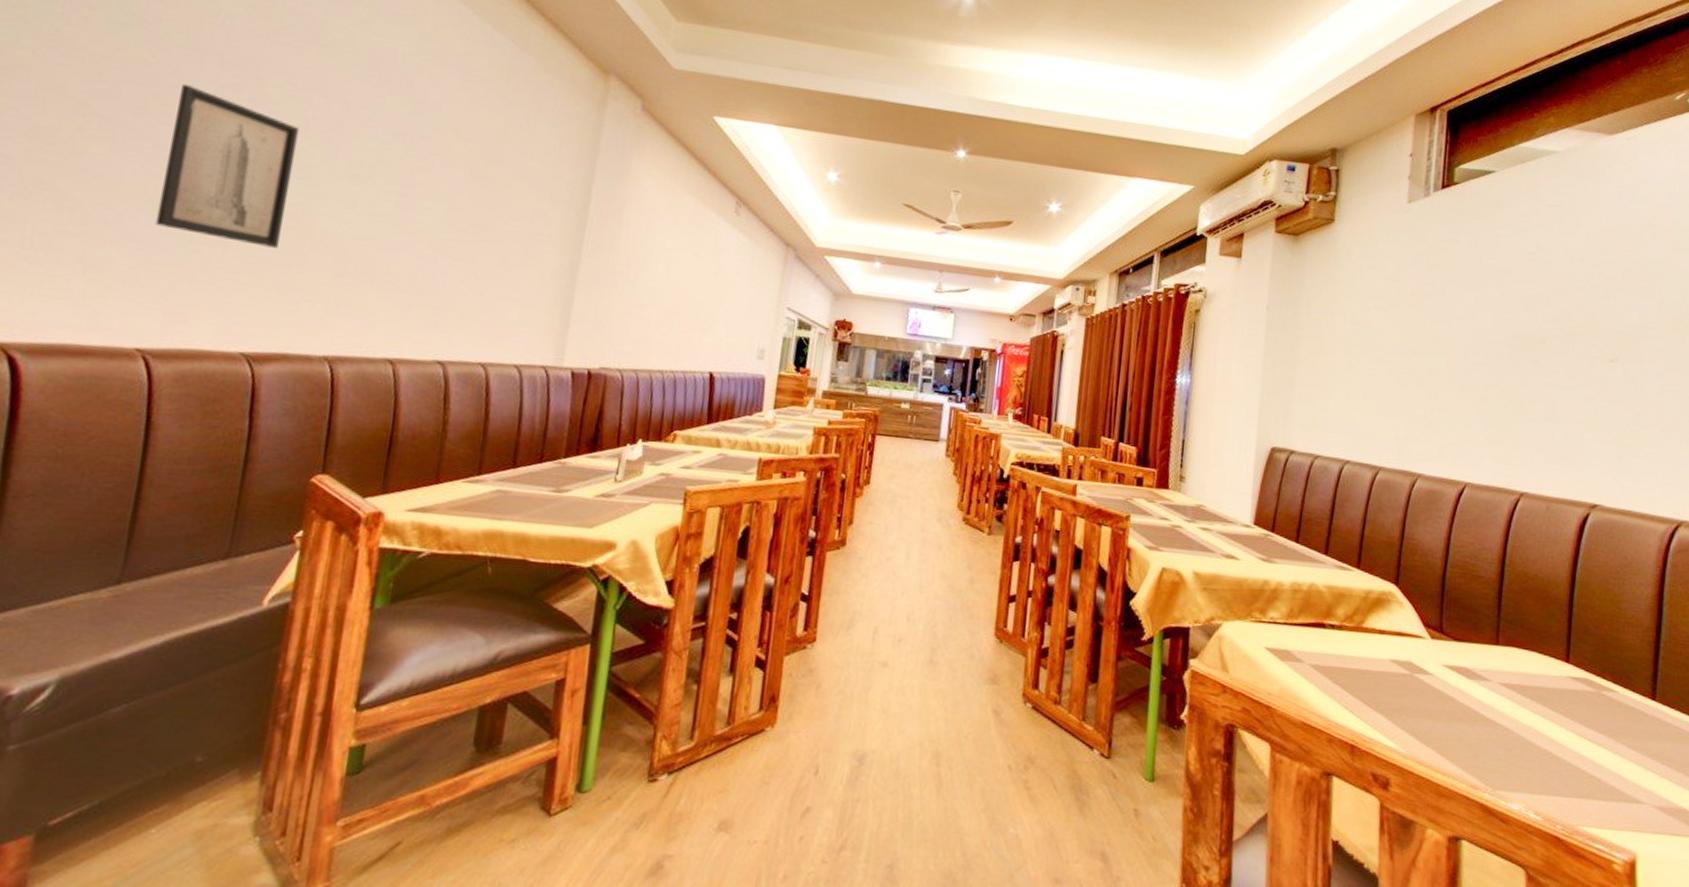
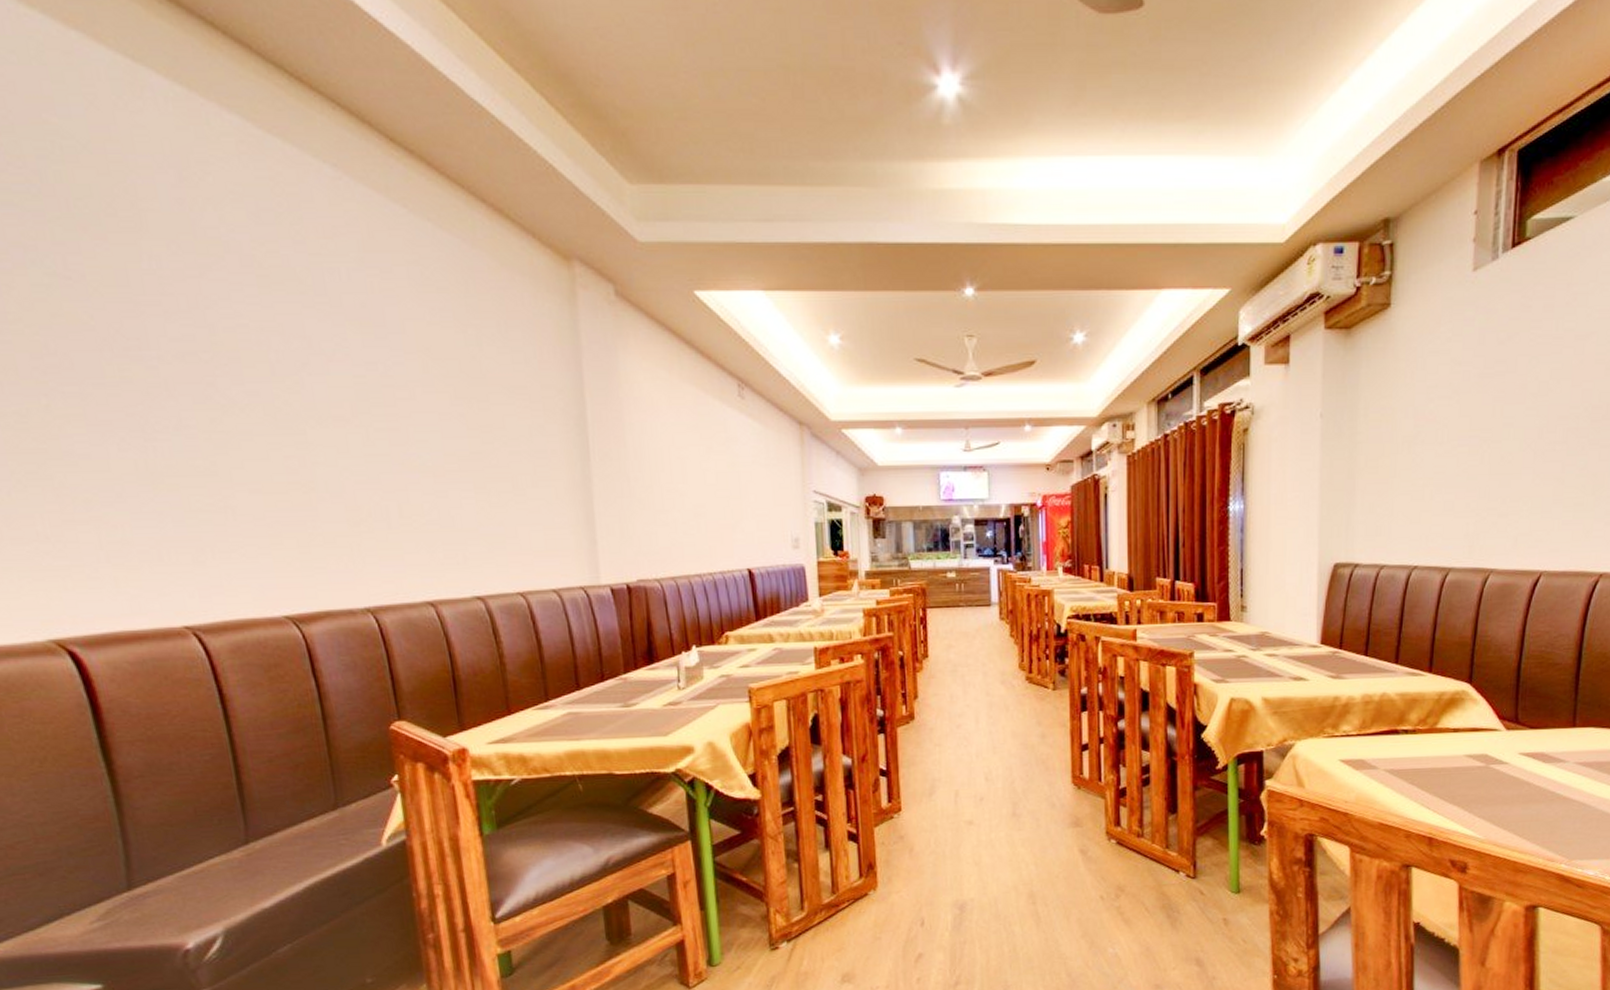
wall art: present [155,83,300,249] -> none [132,343,286,507]

